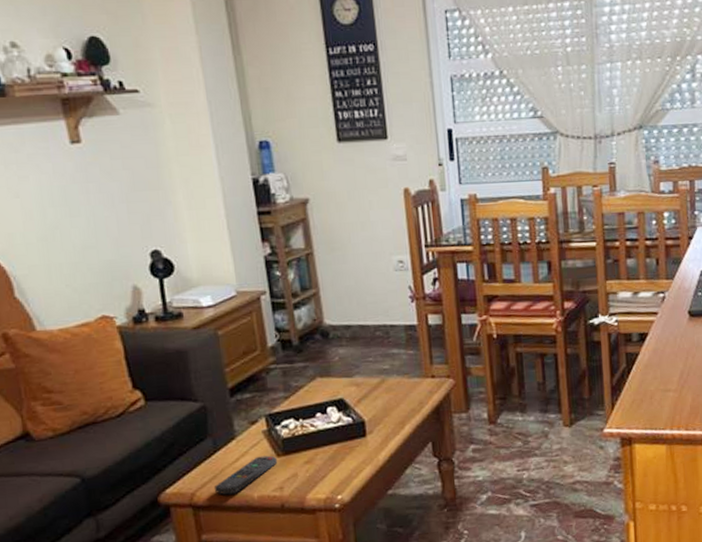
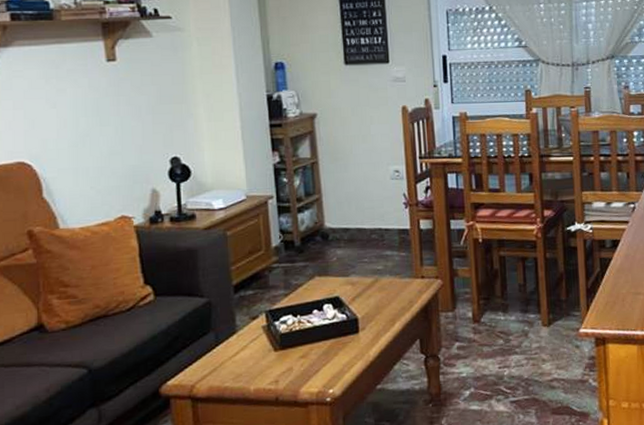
remote control: present [215,455,278,495] -> none [214,349,275,388]

